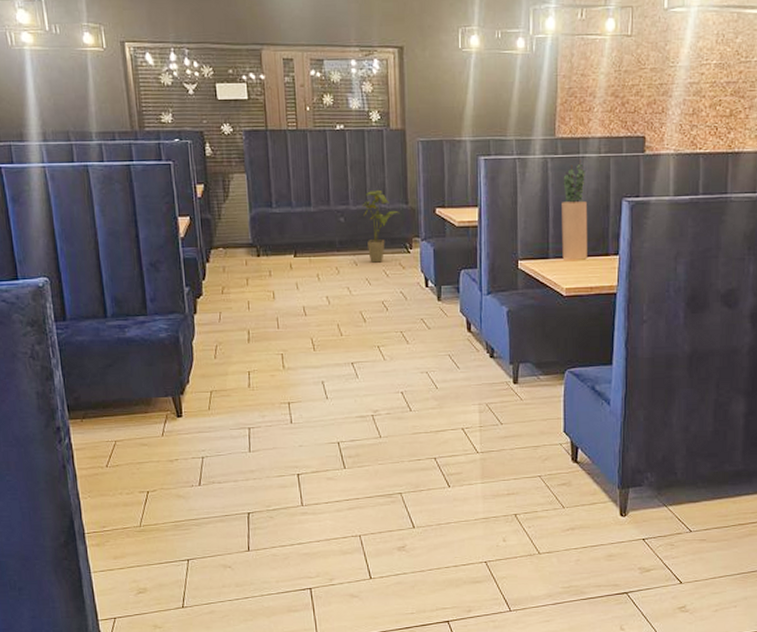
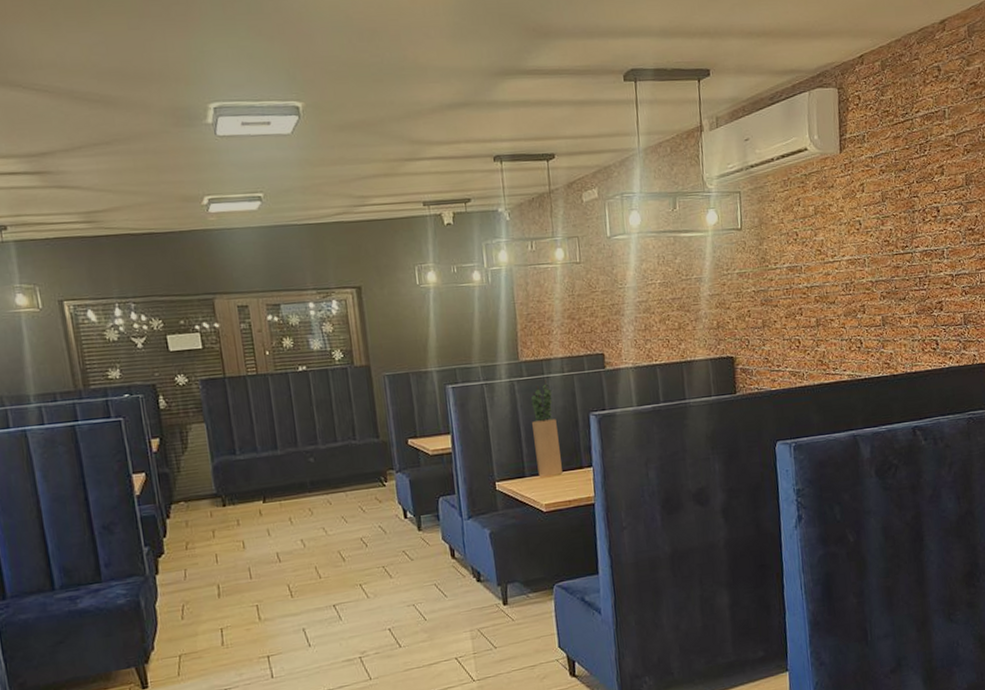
house plant: present [362,189,401,263] -> none [331,426,372,500]

